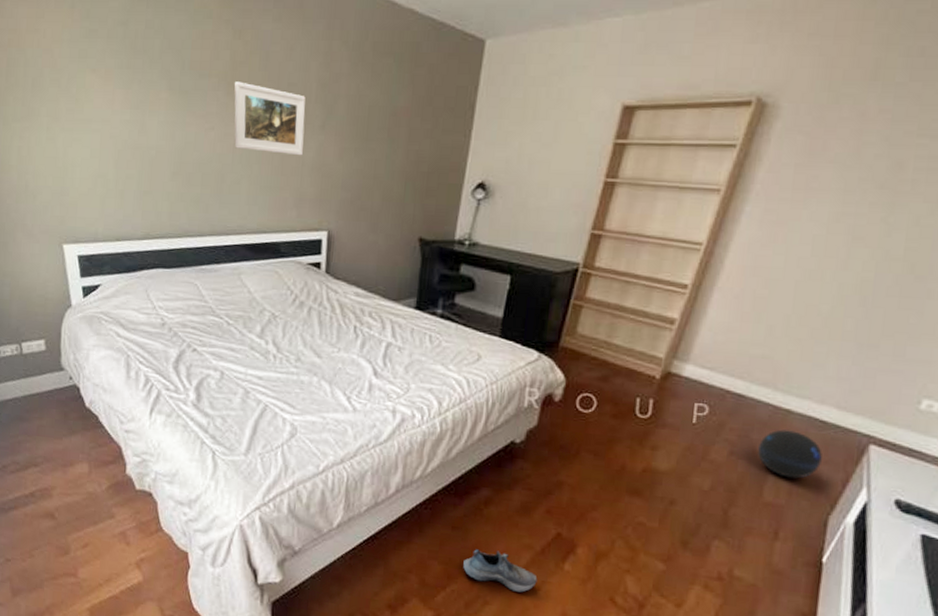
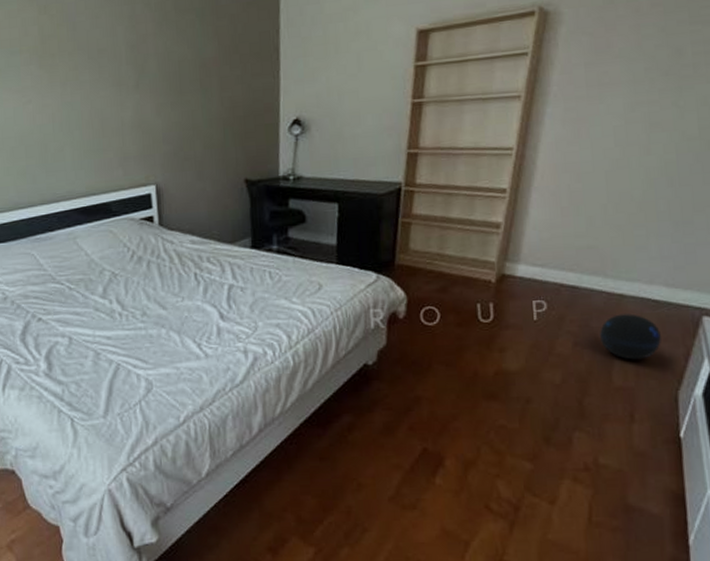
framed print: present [234,81,306,156] -> none [46,53,121,118]
shoe: present [463,549,538,593] -> none [336,475,412,514]

